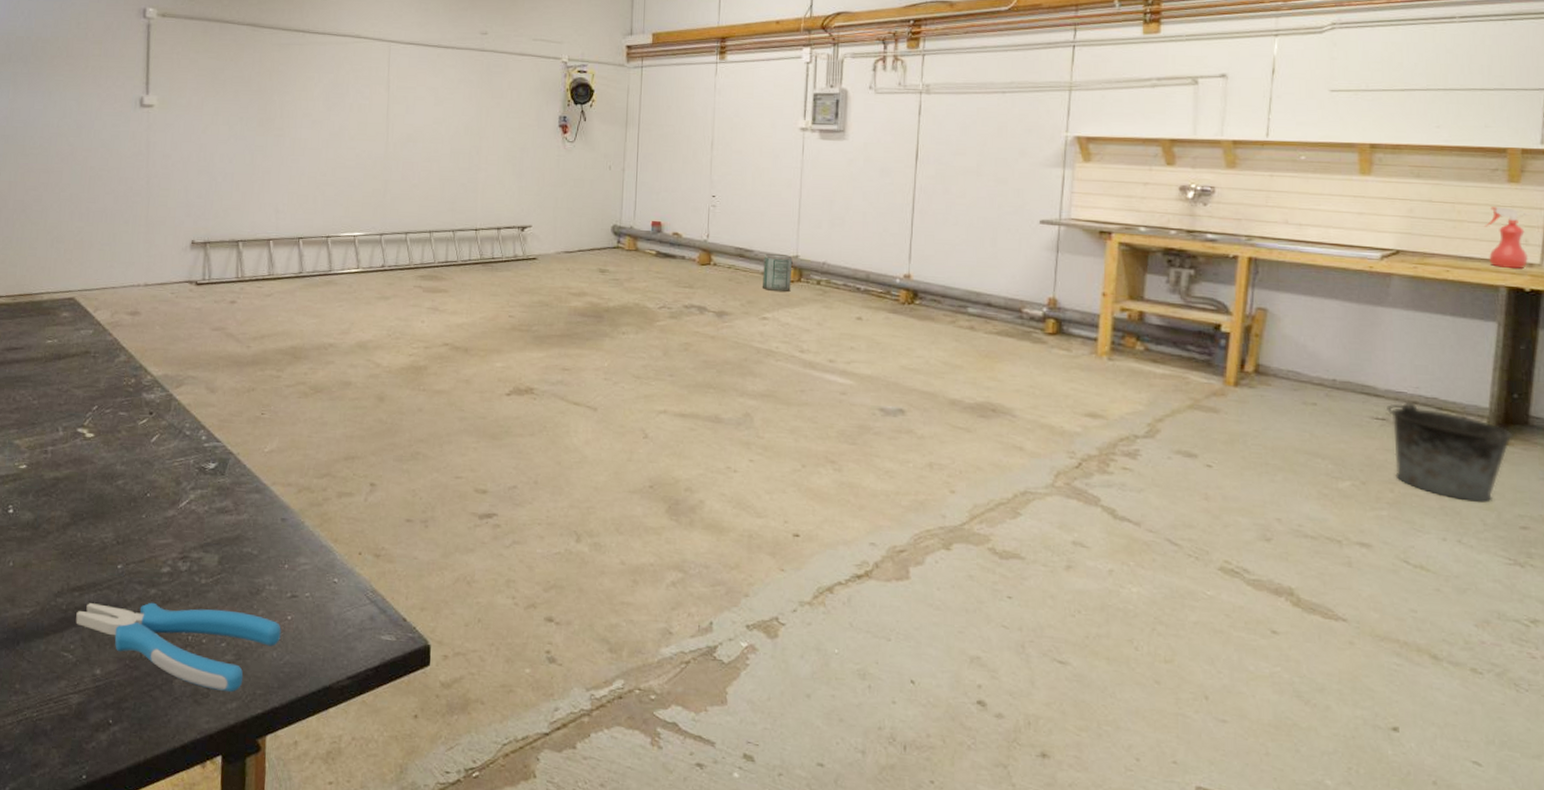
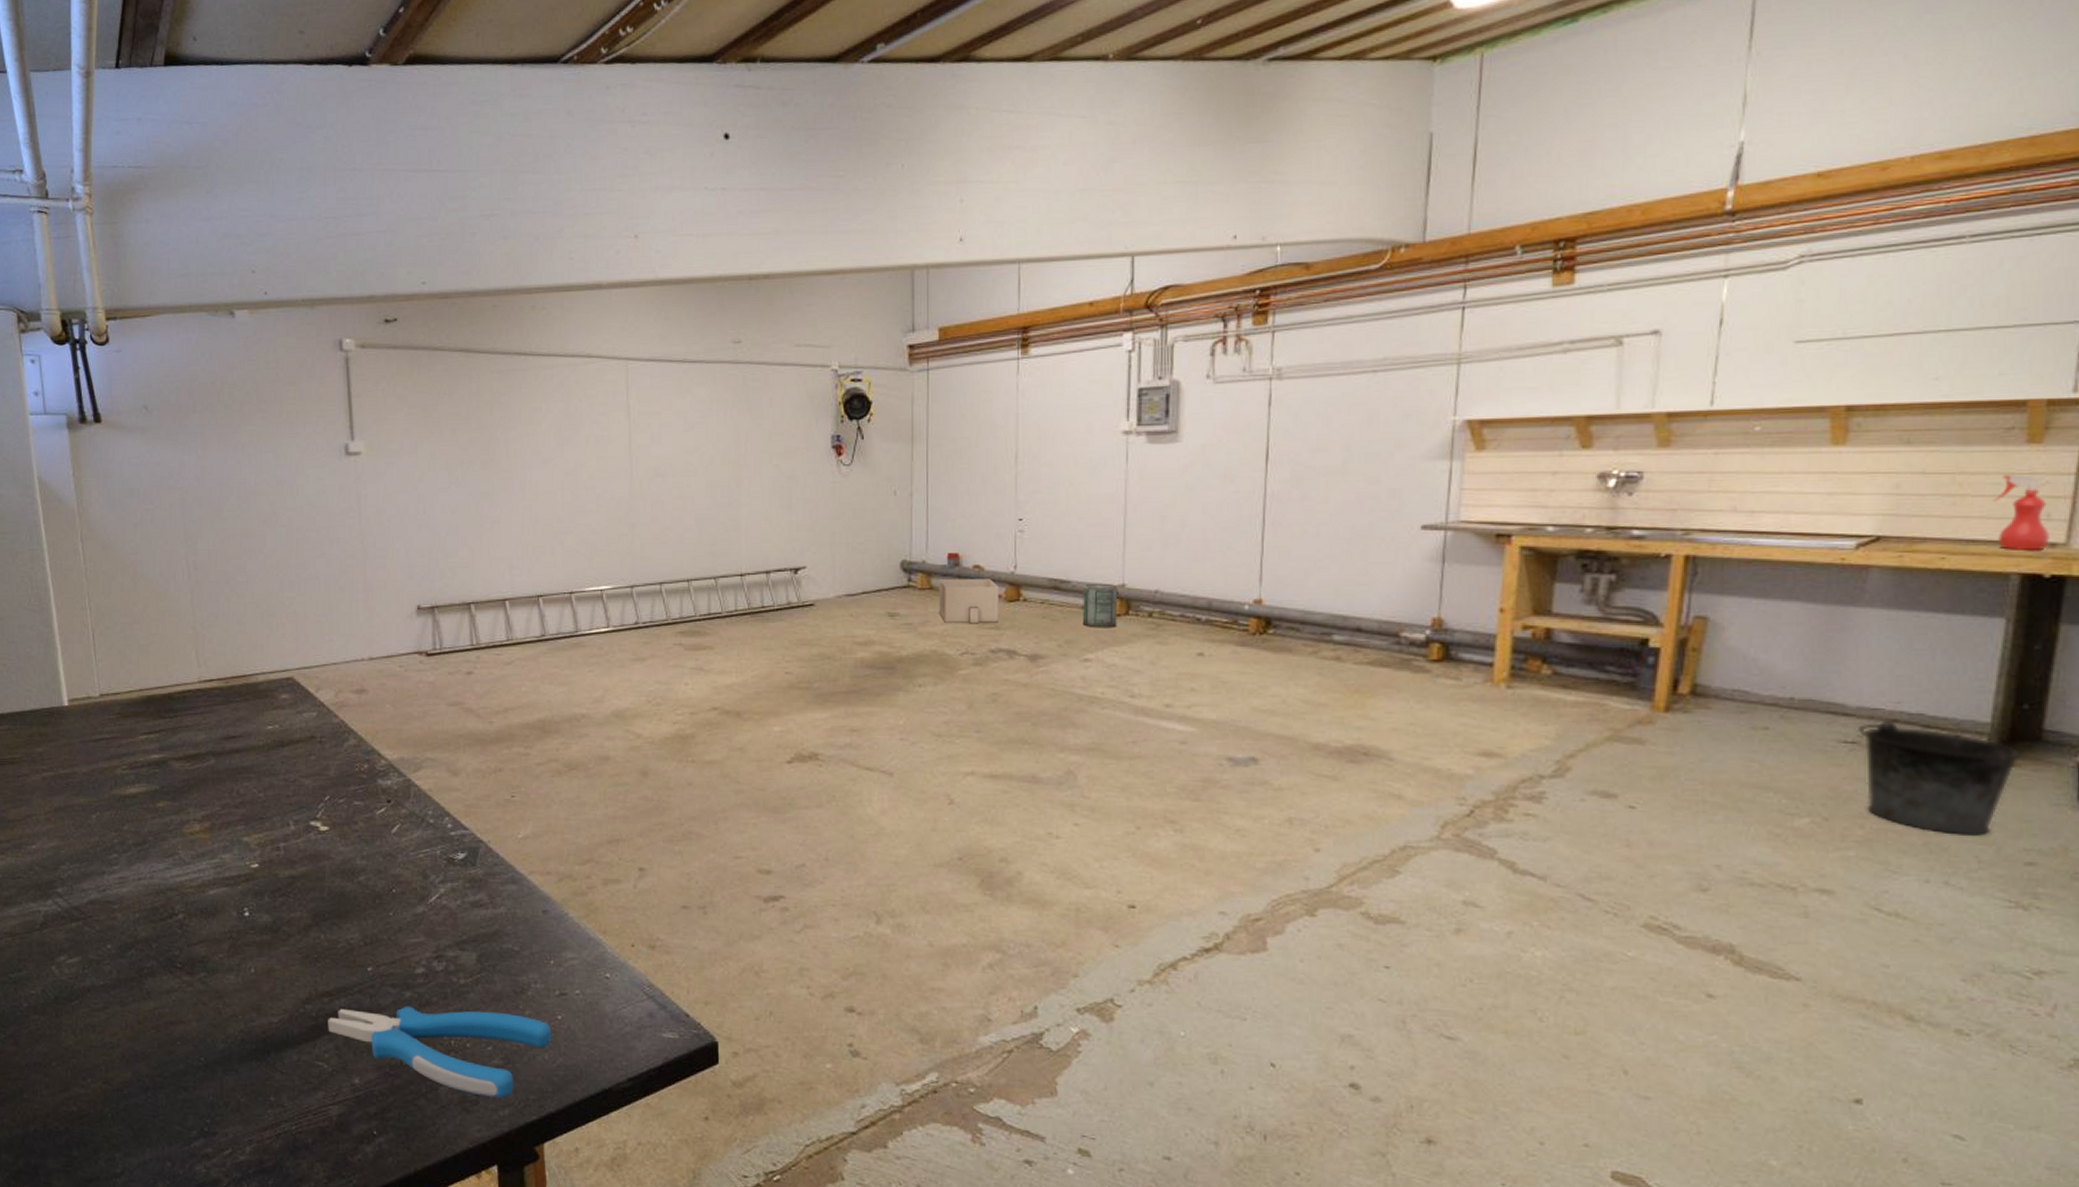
storage bin: none [642,243,693,283] -> present [939,579,999,624]

